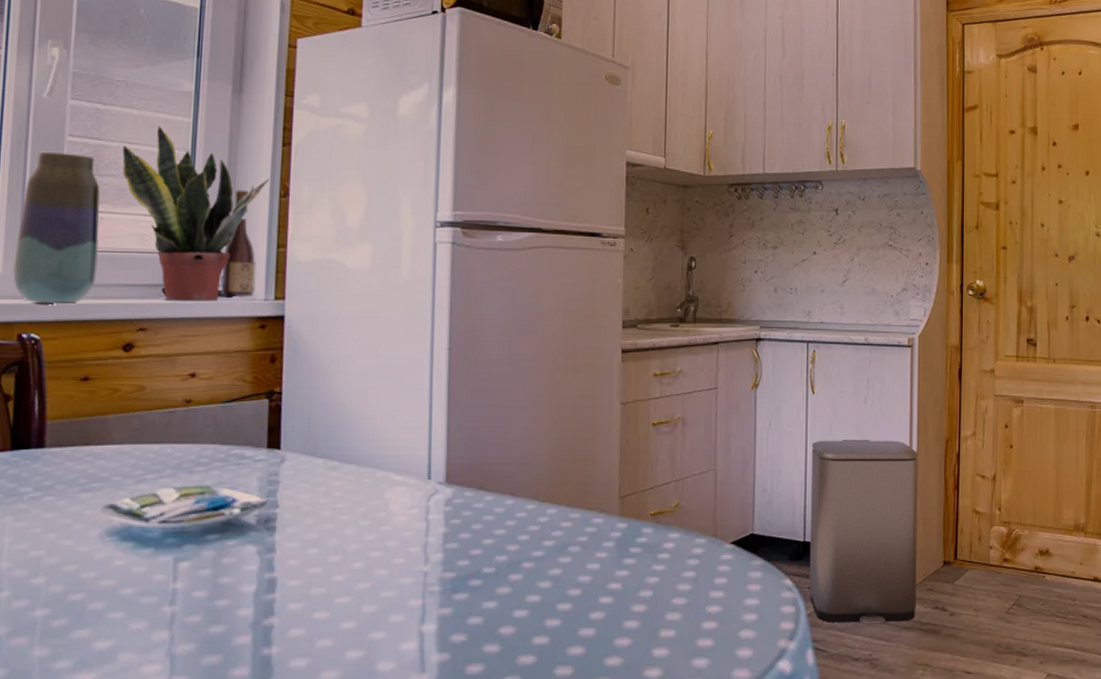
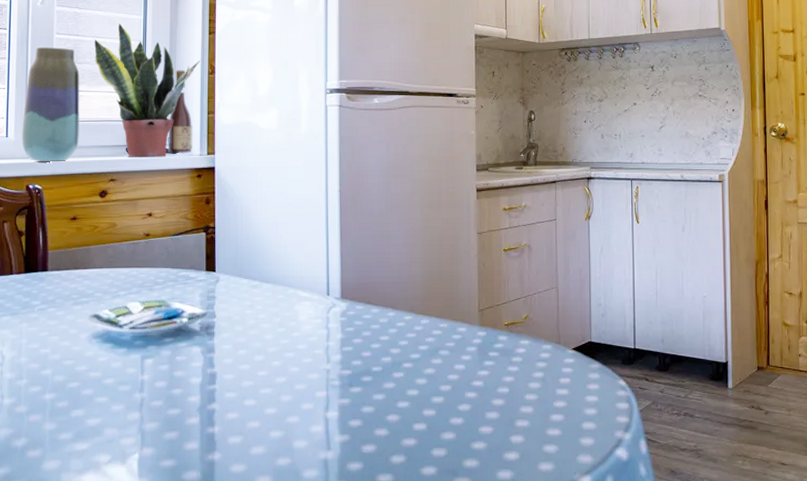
pedal bin: present [809,440,918,624] -> none [638,262,735,420]

